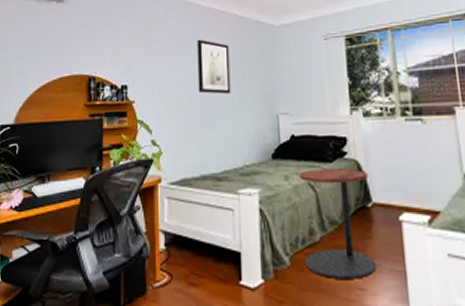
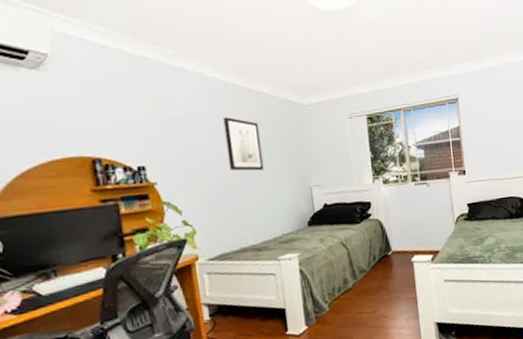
side table: present [299,168,377,279] -> none [332,226,396,314]

